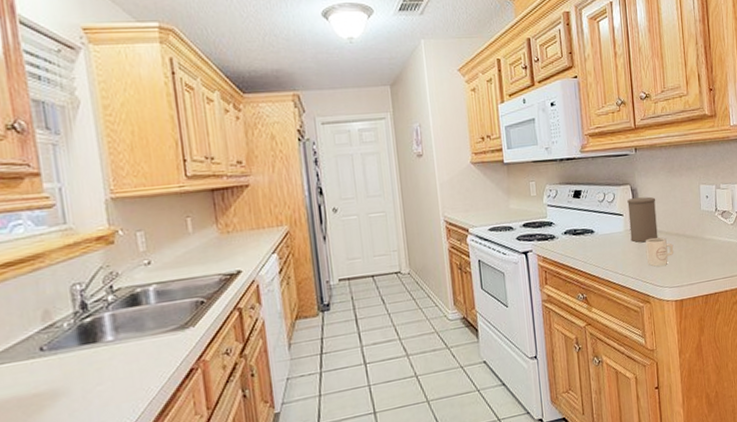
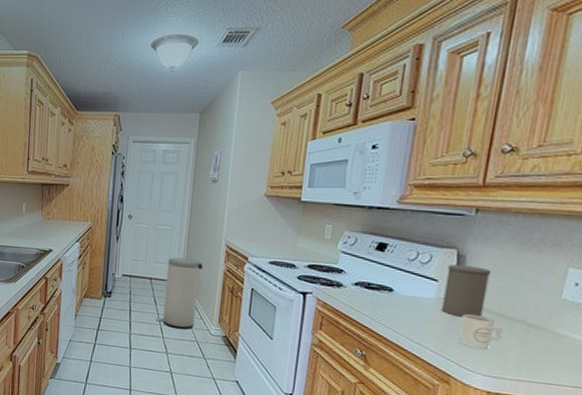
pedal bin: none [388,243,430,326] -> present [156,257,203,330]

